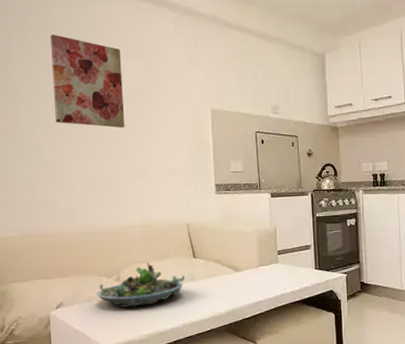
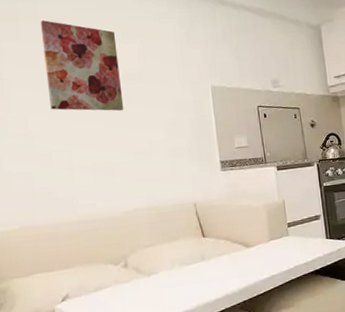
succulent planter: present [97,262,186,309] -> none [104,245,196,295]

